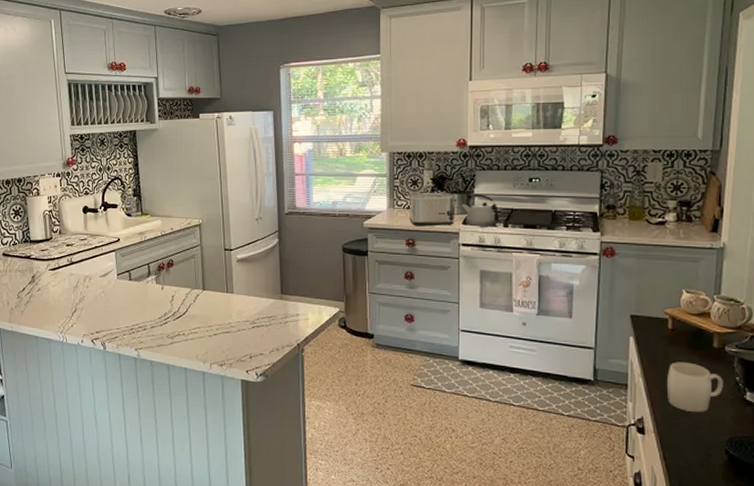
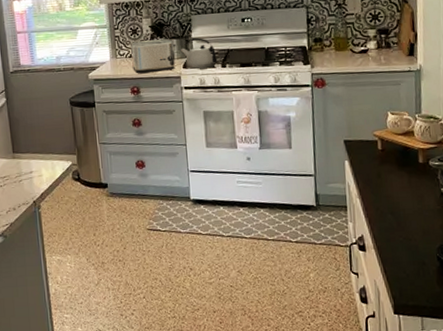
mug: present [667,362,723,413] -> none [381,179,431,226]

